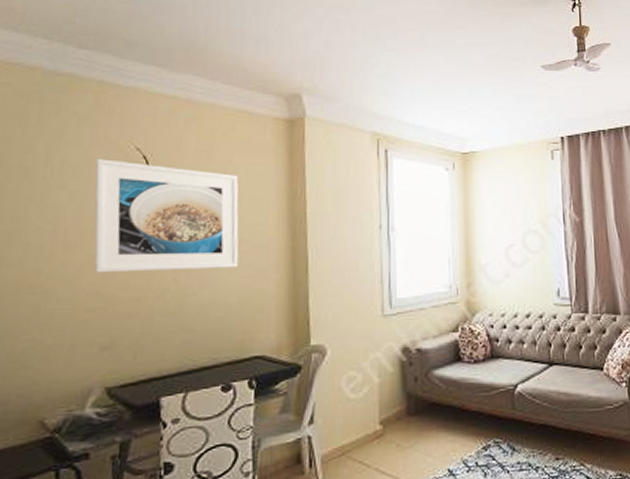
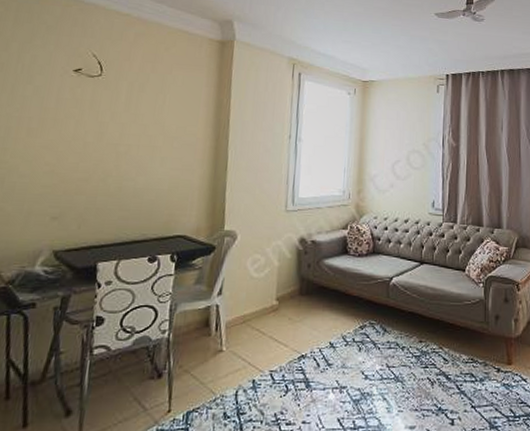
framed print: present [94,158,239,273] -> none [51,60,176,161]

